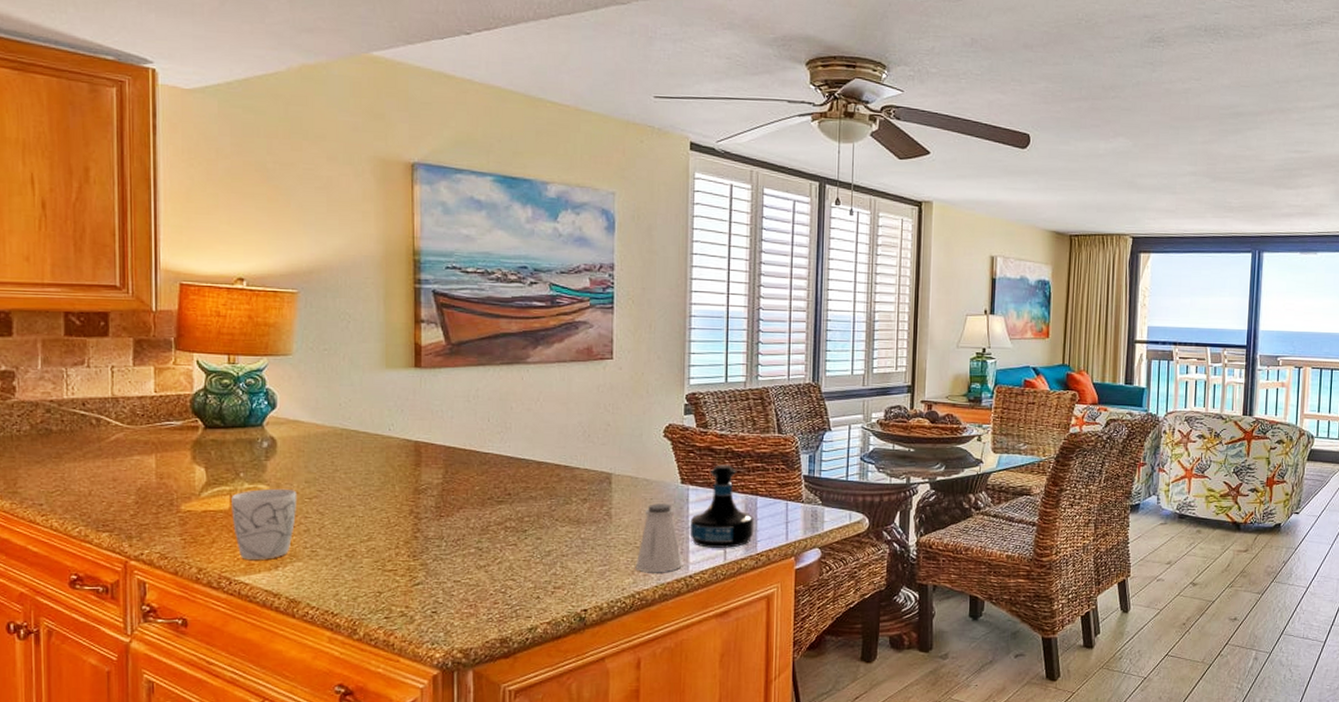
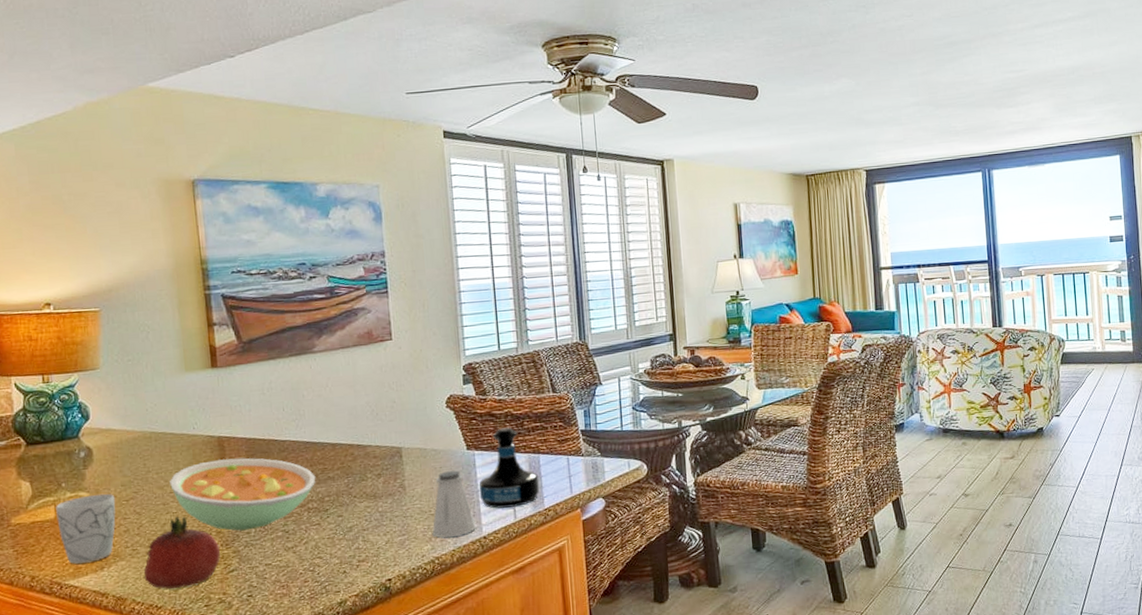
fruit: none [321,521,406,596] -> present [143,516,220,589]
casserole: none [358,466,517,543] -> present [170,457,316,531]

